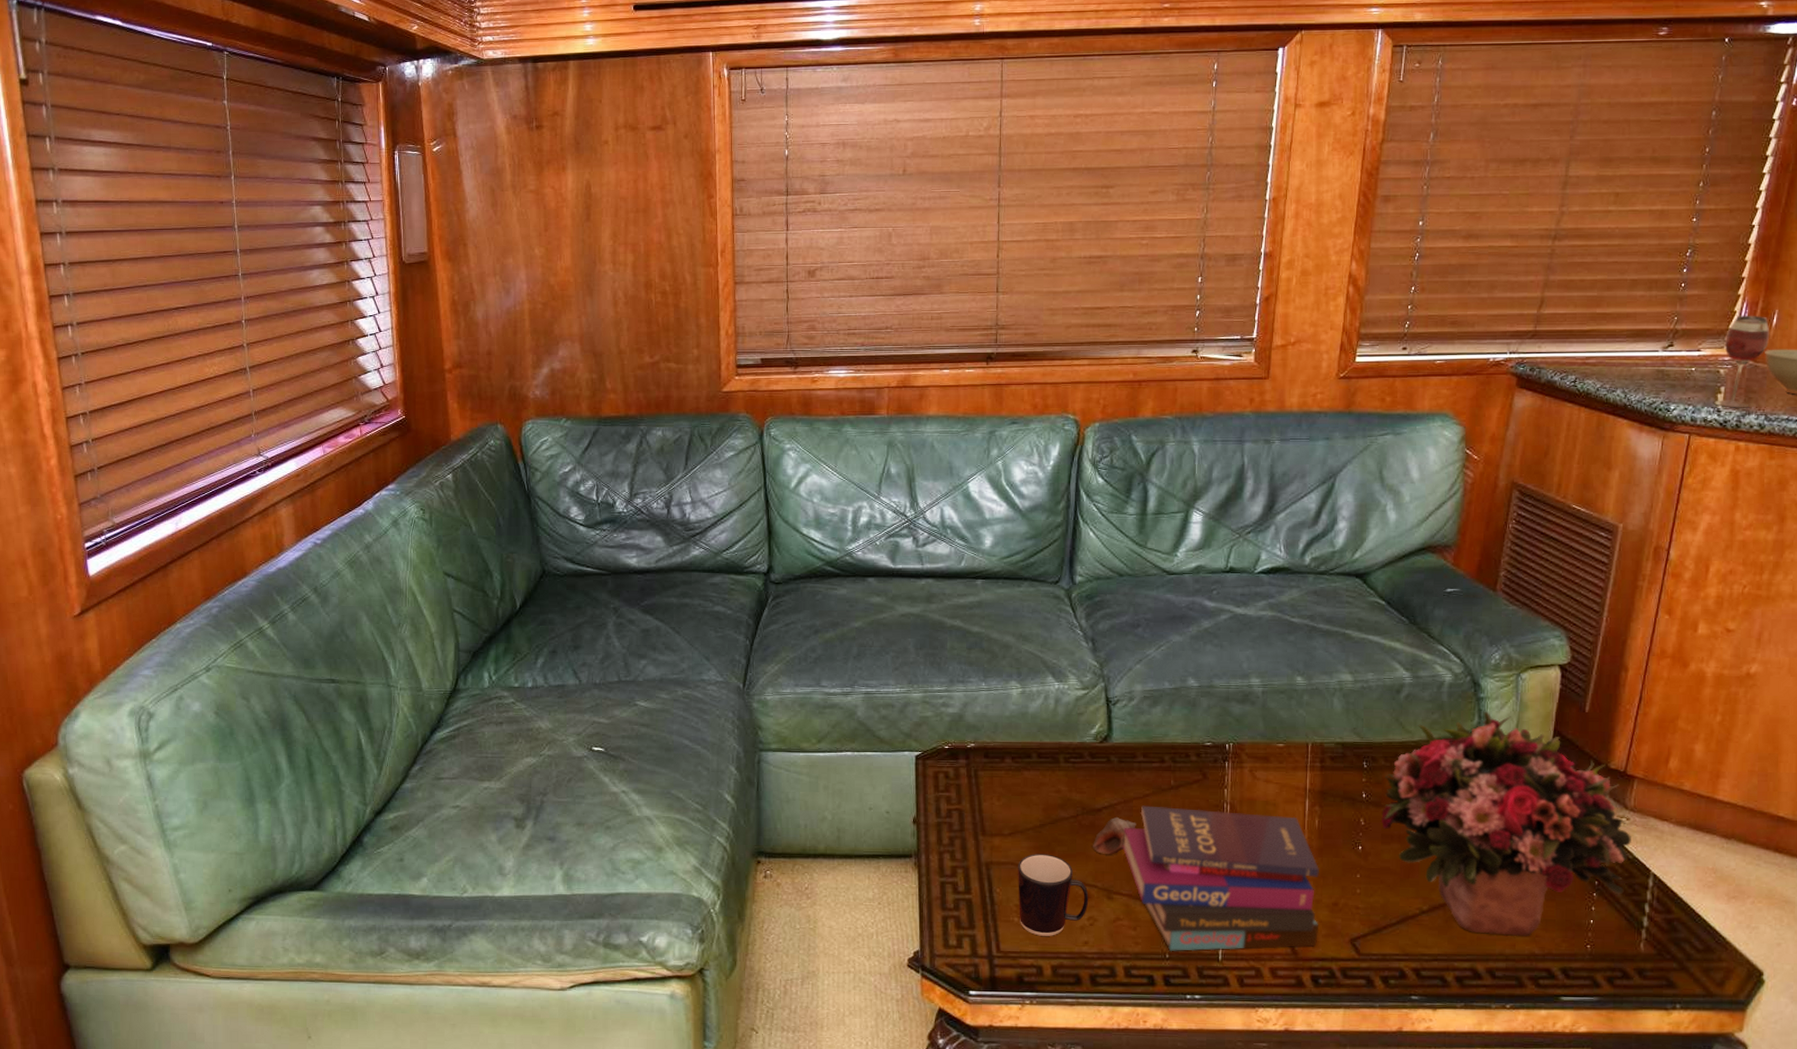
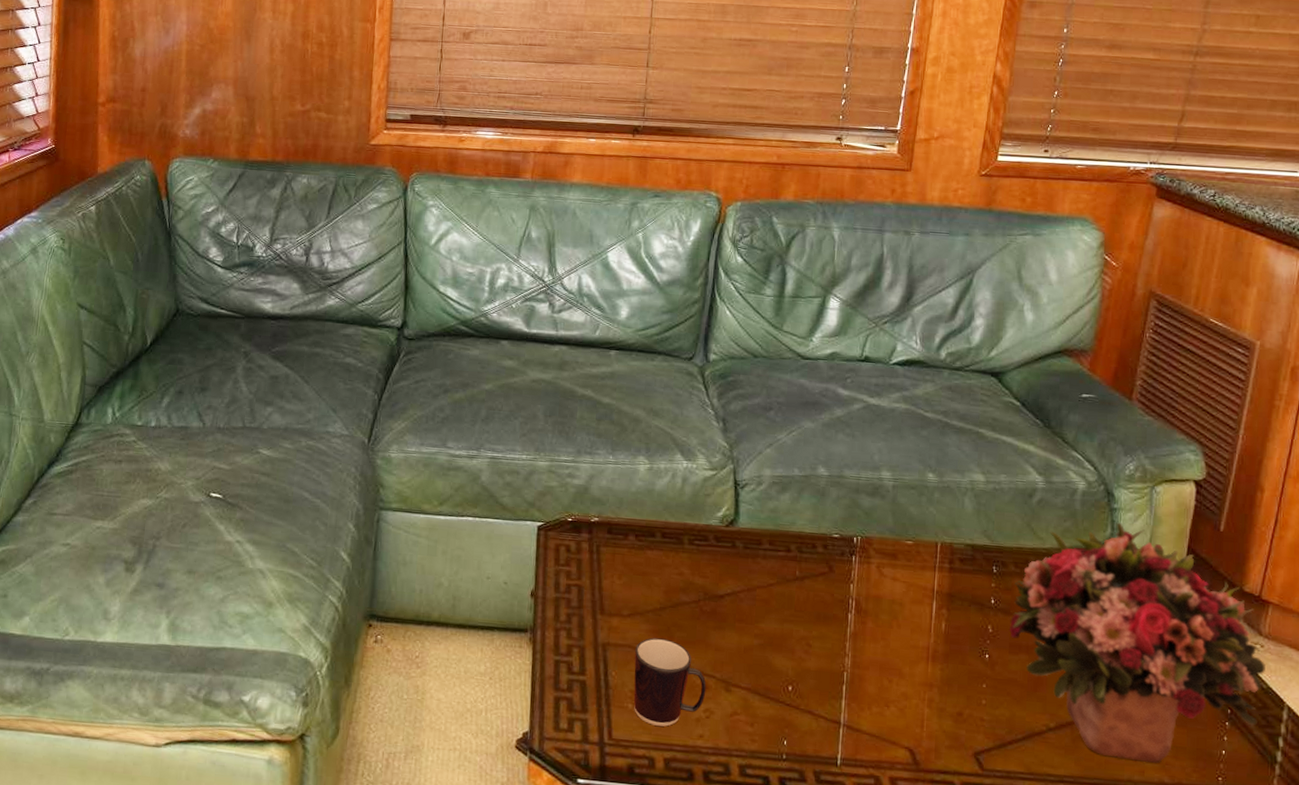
seashell: present [1092,816,1136,855] -> none [712,604,759,645]
books: present [1122,805,1320,952] -> none [743,595,944,758]

